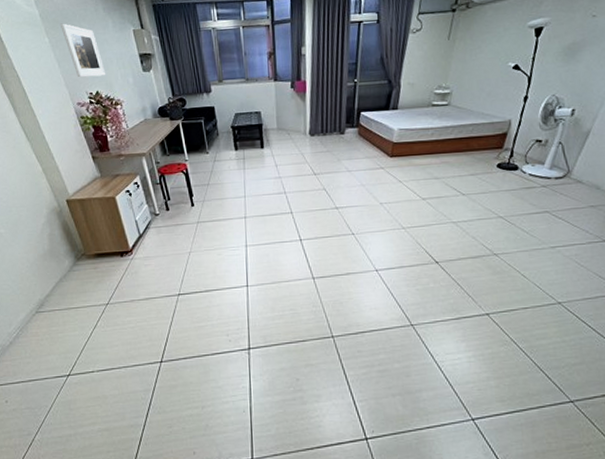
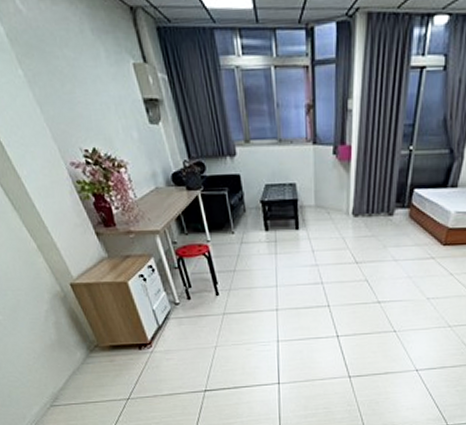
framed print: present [61,23,106,78] -> none [36,48,104,128]

